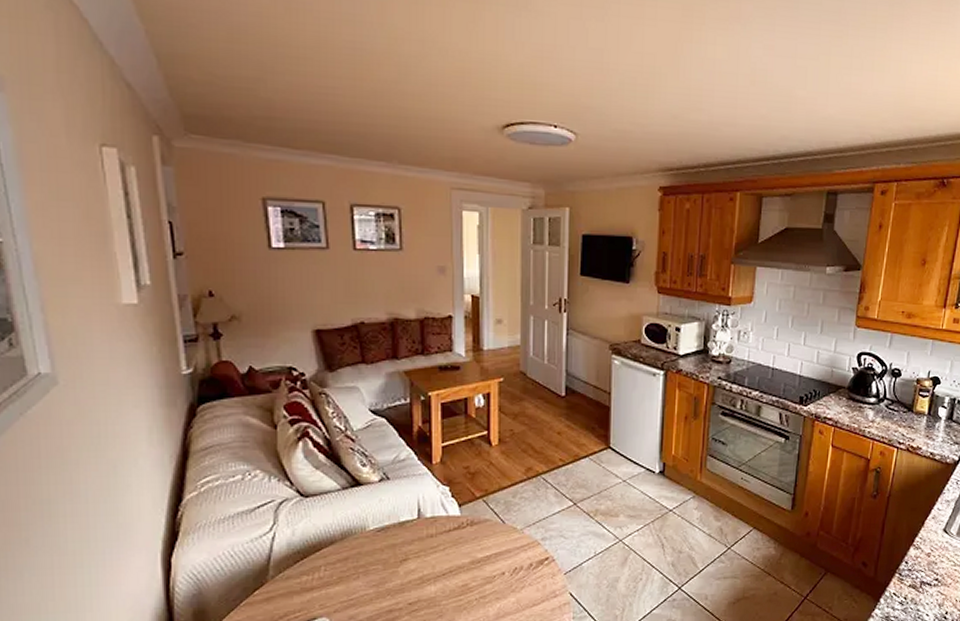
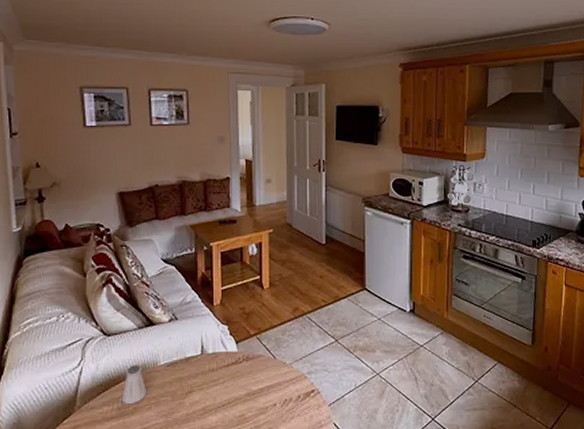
saltshaker: none [323,530,353,574] -> present [121,365,146,405]

